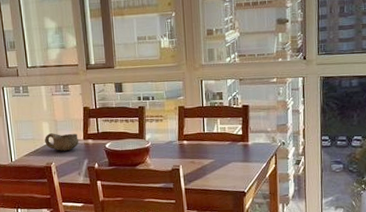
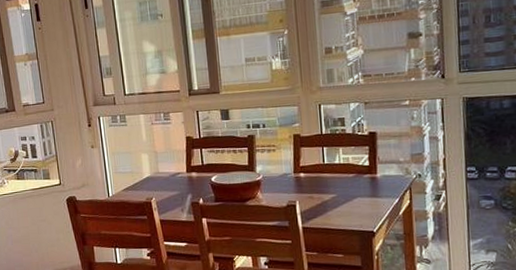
bowl: present [45,133,79,152] -> none [144,165,182,186]

